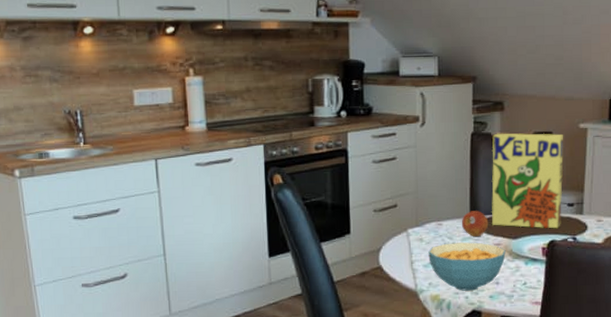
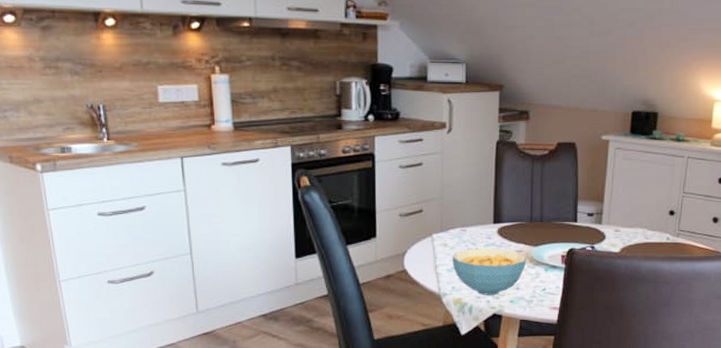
fruit: present [461,211,489,236] -> none [484,218,511,243]
cereal box: present [492,133,564,229] -> none [515,142,587,238]

